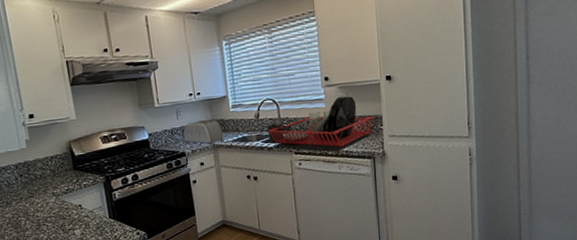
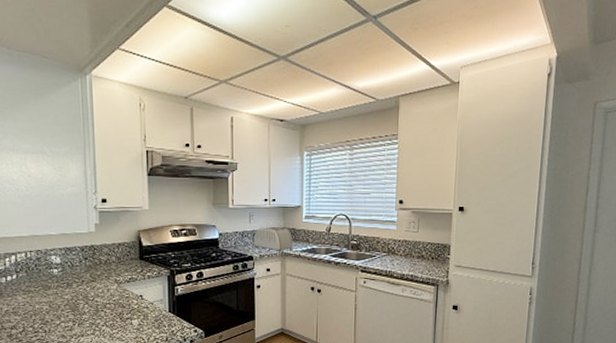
dish rack: present [267,96,374,152] -> none [337,222,443,275]

